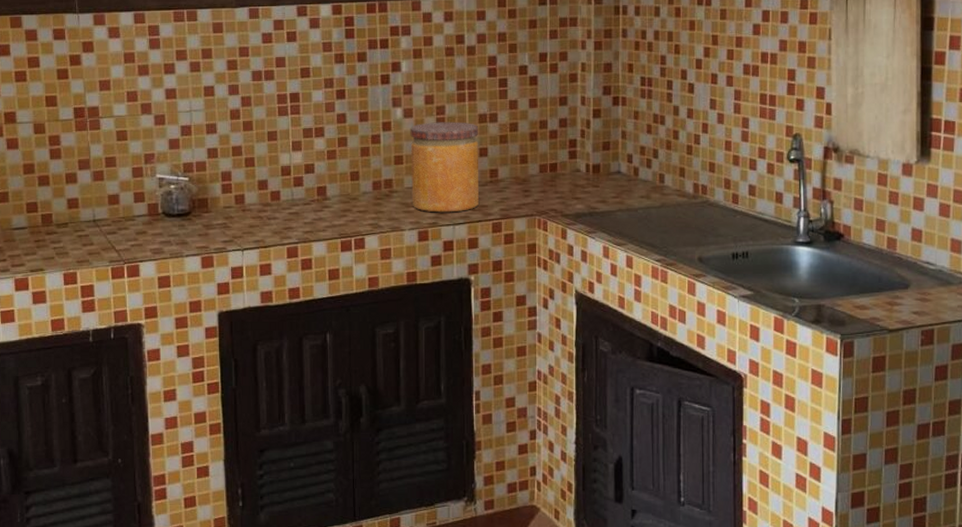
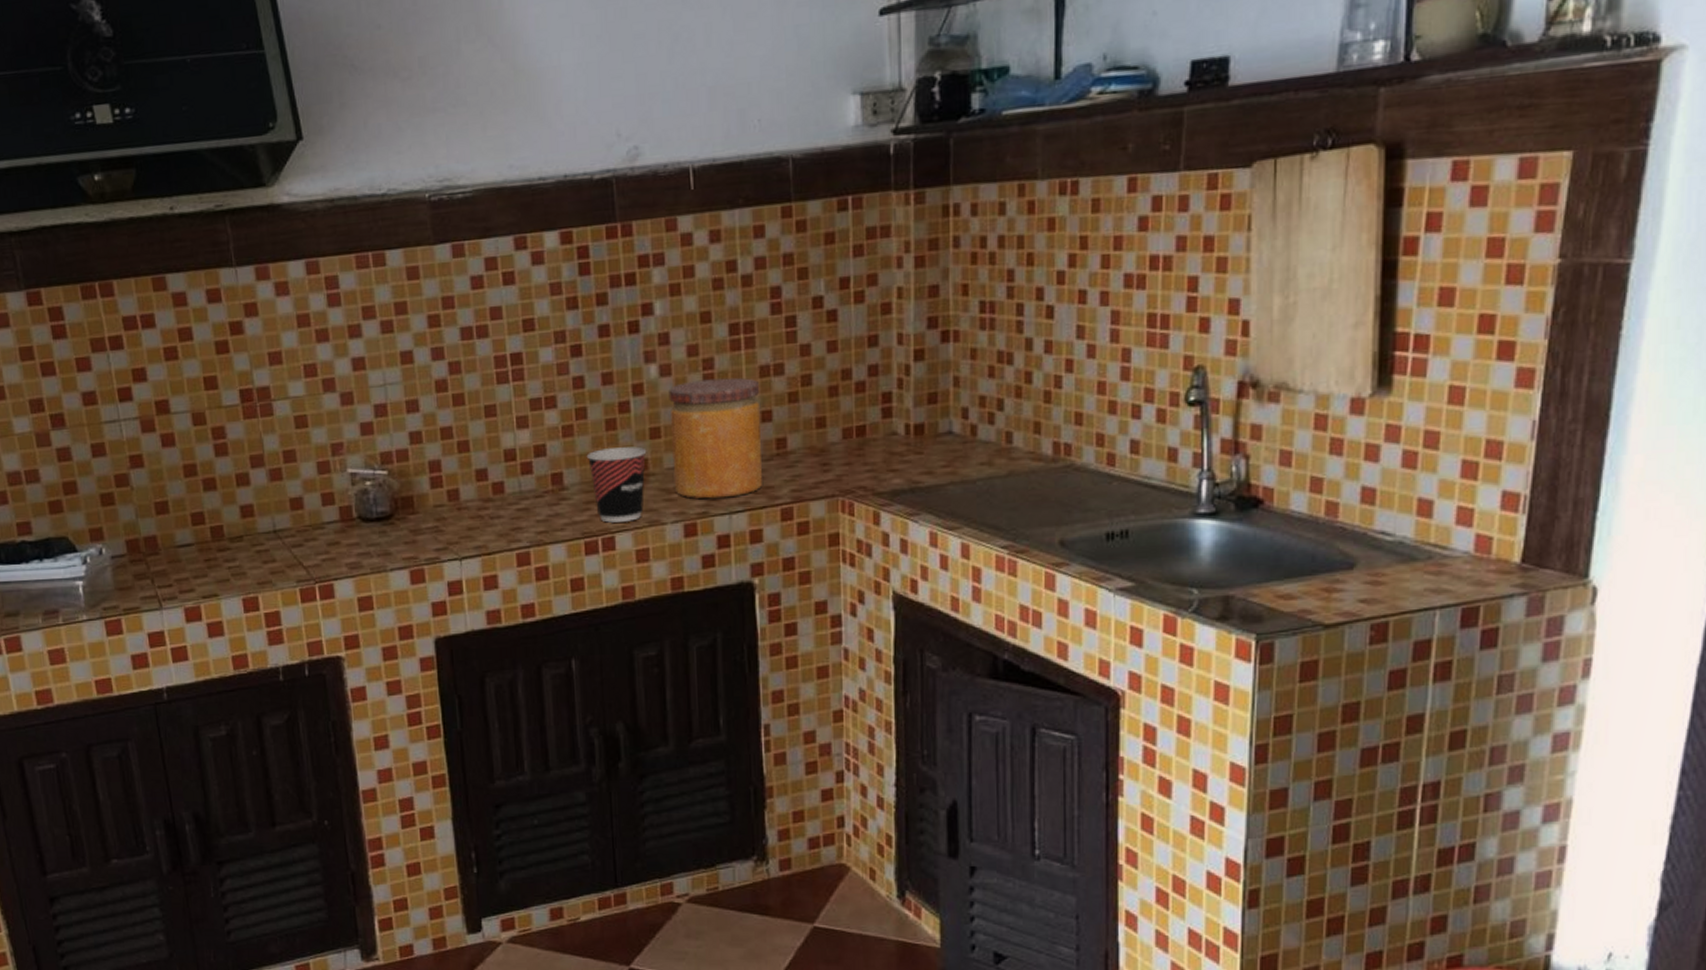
cup: none [345,170,392,227] -> present [586,446,647,523]

